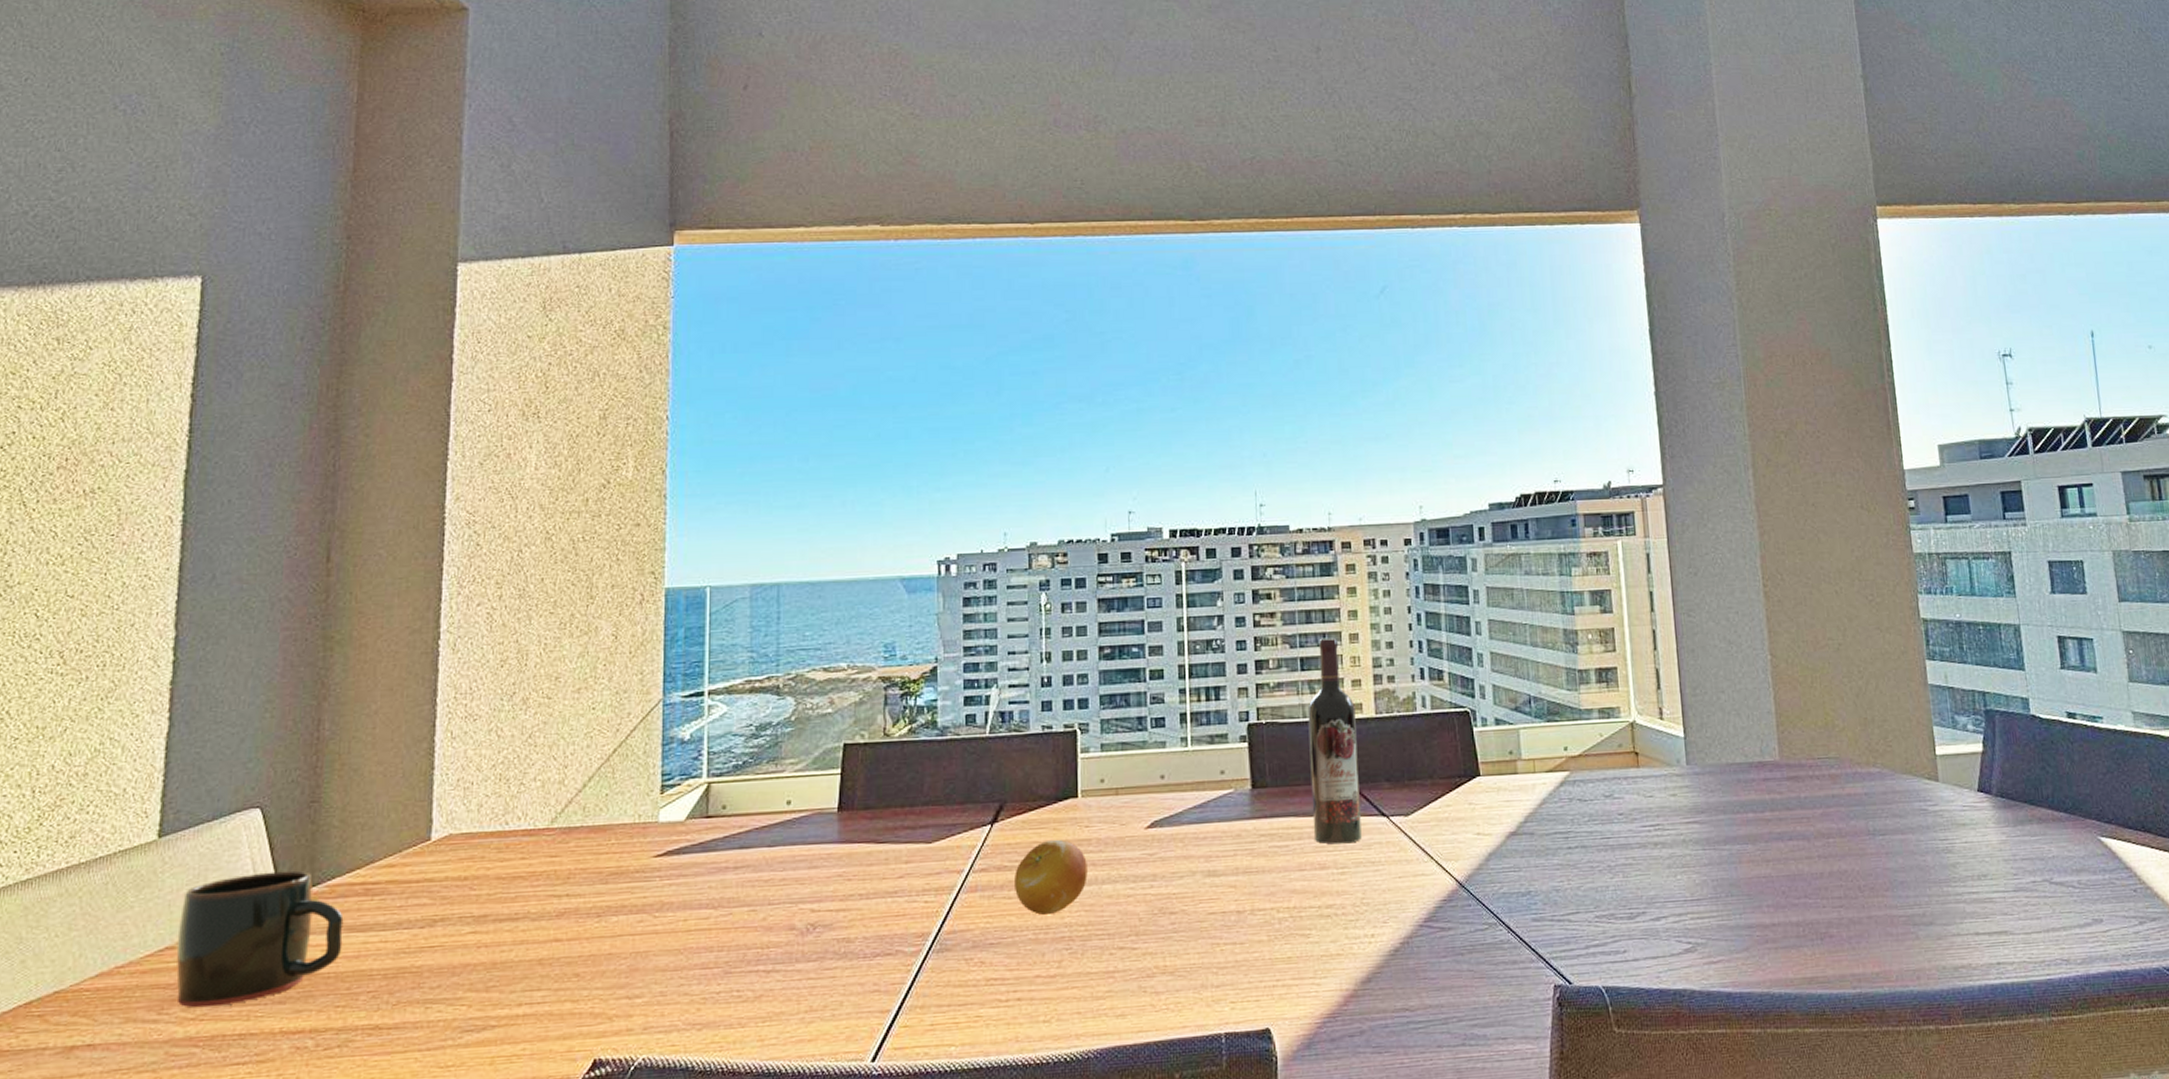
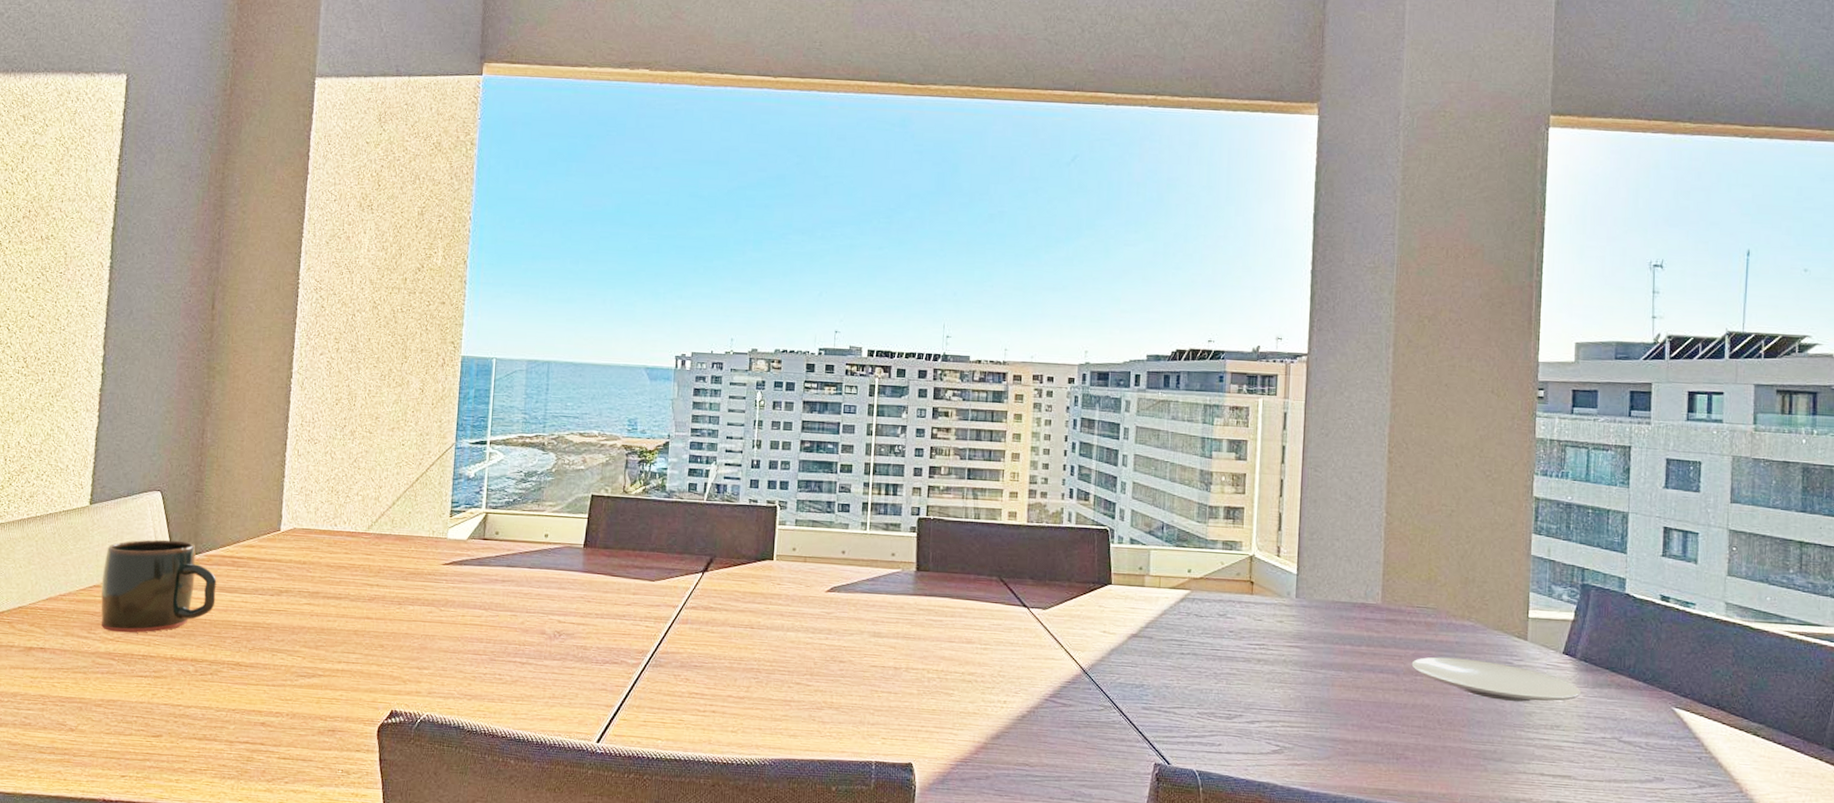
fruit: present [1015,840,1088,916] -> none [717,591,777,650]
wine bottle: present [1308,637,1362,845] -> none [964,454,1010,626]
plate: none [1821,811,2004,854] -> present [1411,657,1582,702]

